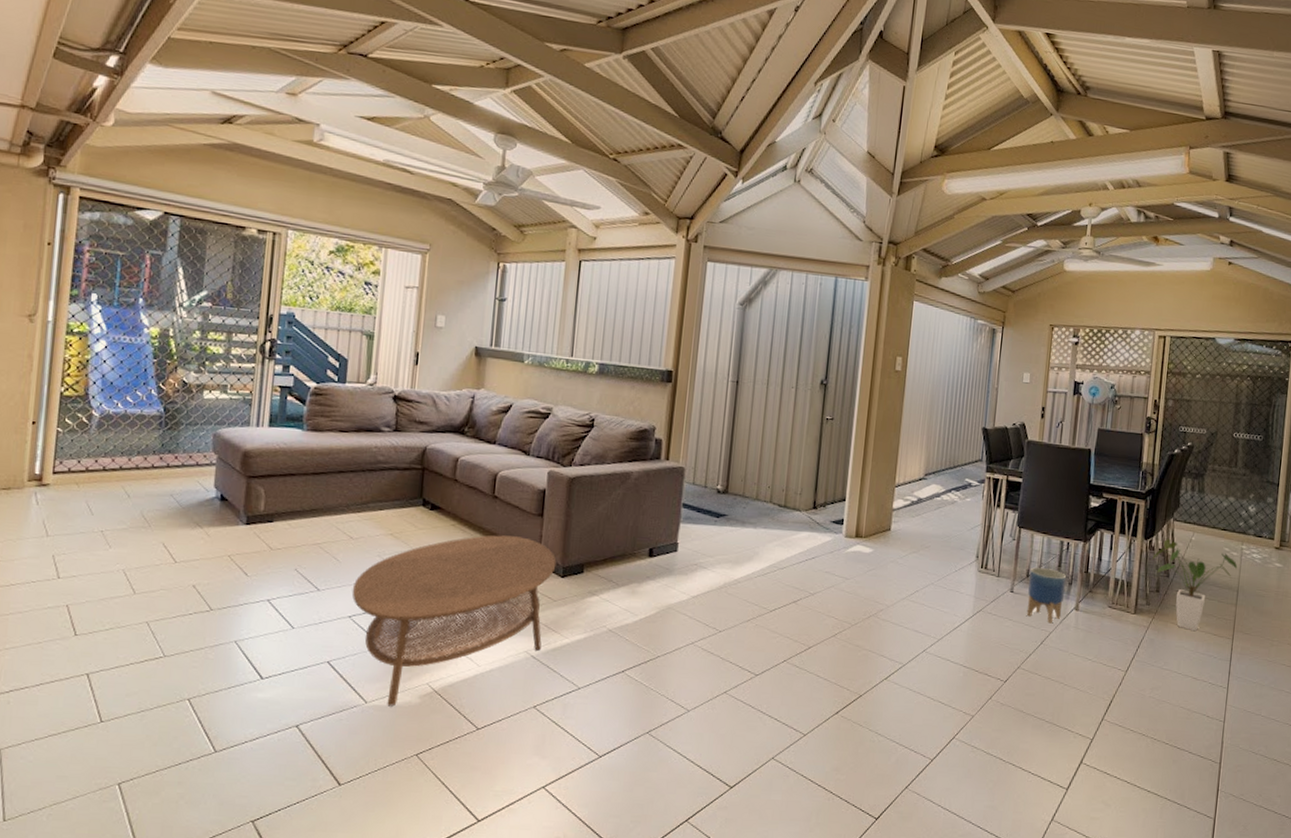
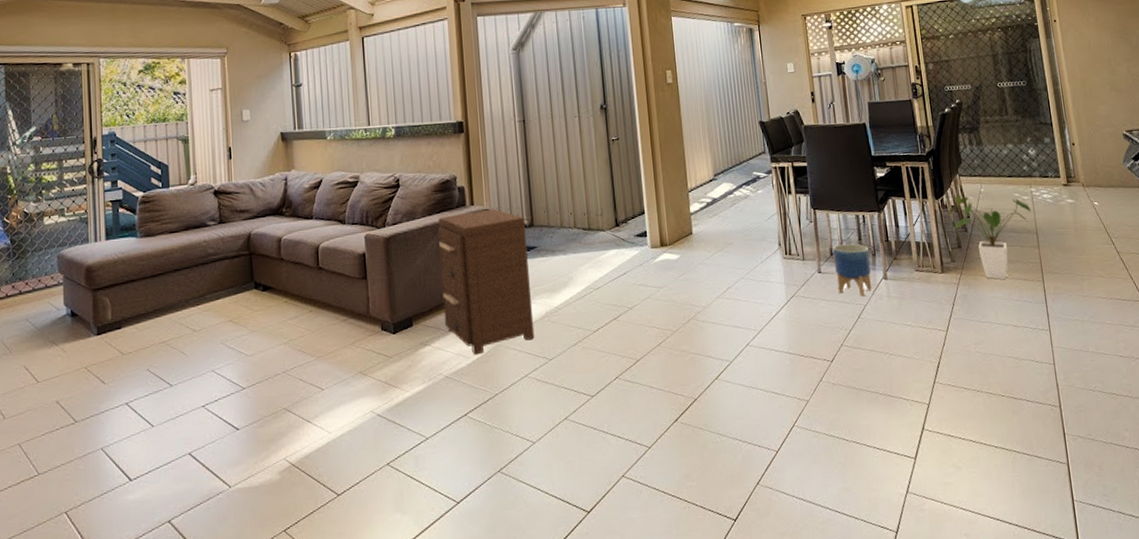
coffee table: present [351,535,557,707] -> none [202,301,387,487]
nightstand: none [617,466,721,614] -> present [438,208,535,355]

